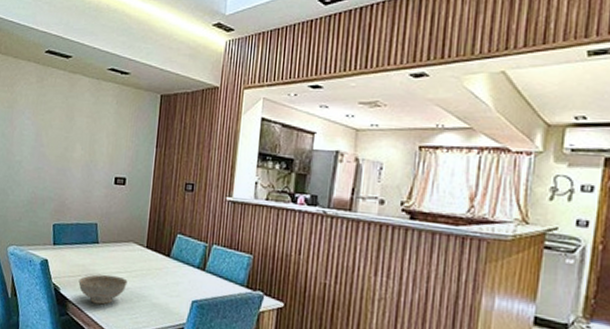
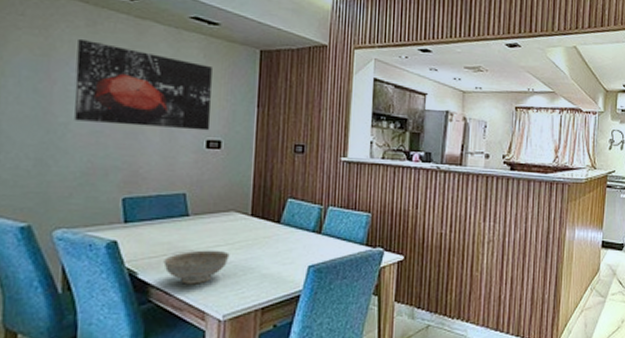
wall art: none [26,92,122,169] -> present [74,38,212,131]

